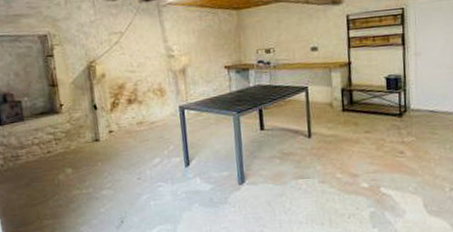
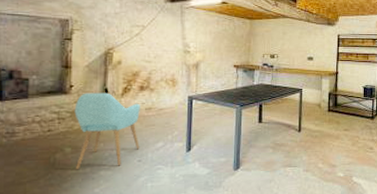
chair: none [68,109,137,189] -> present [74,92,140,169]

